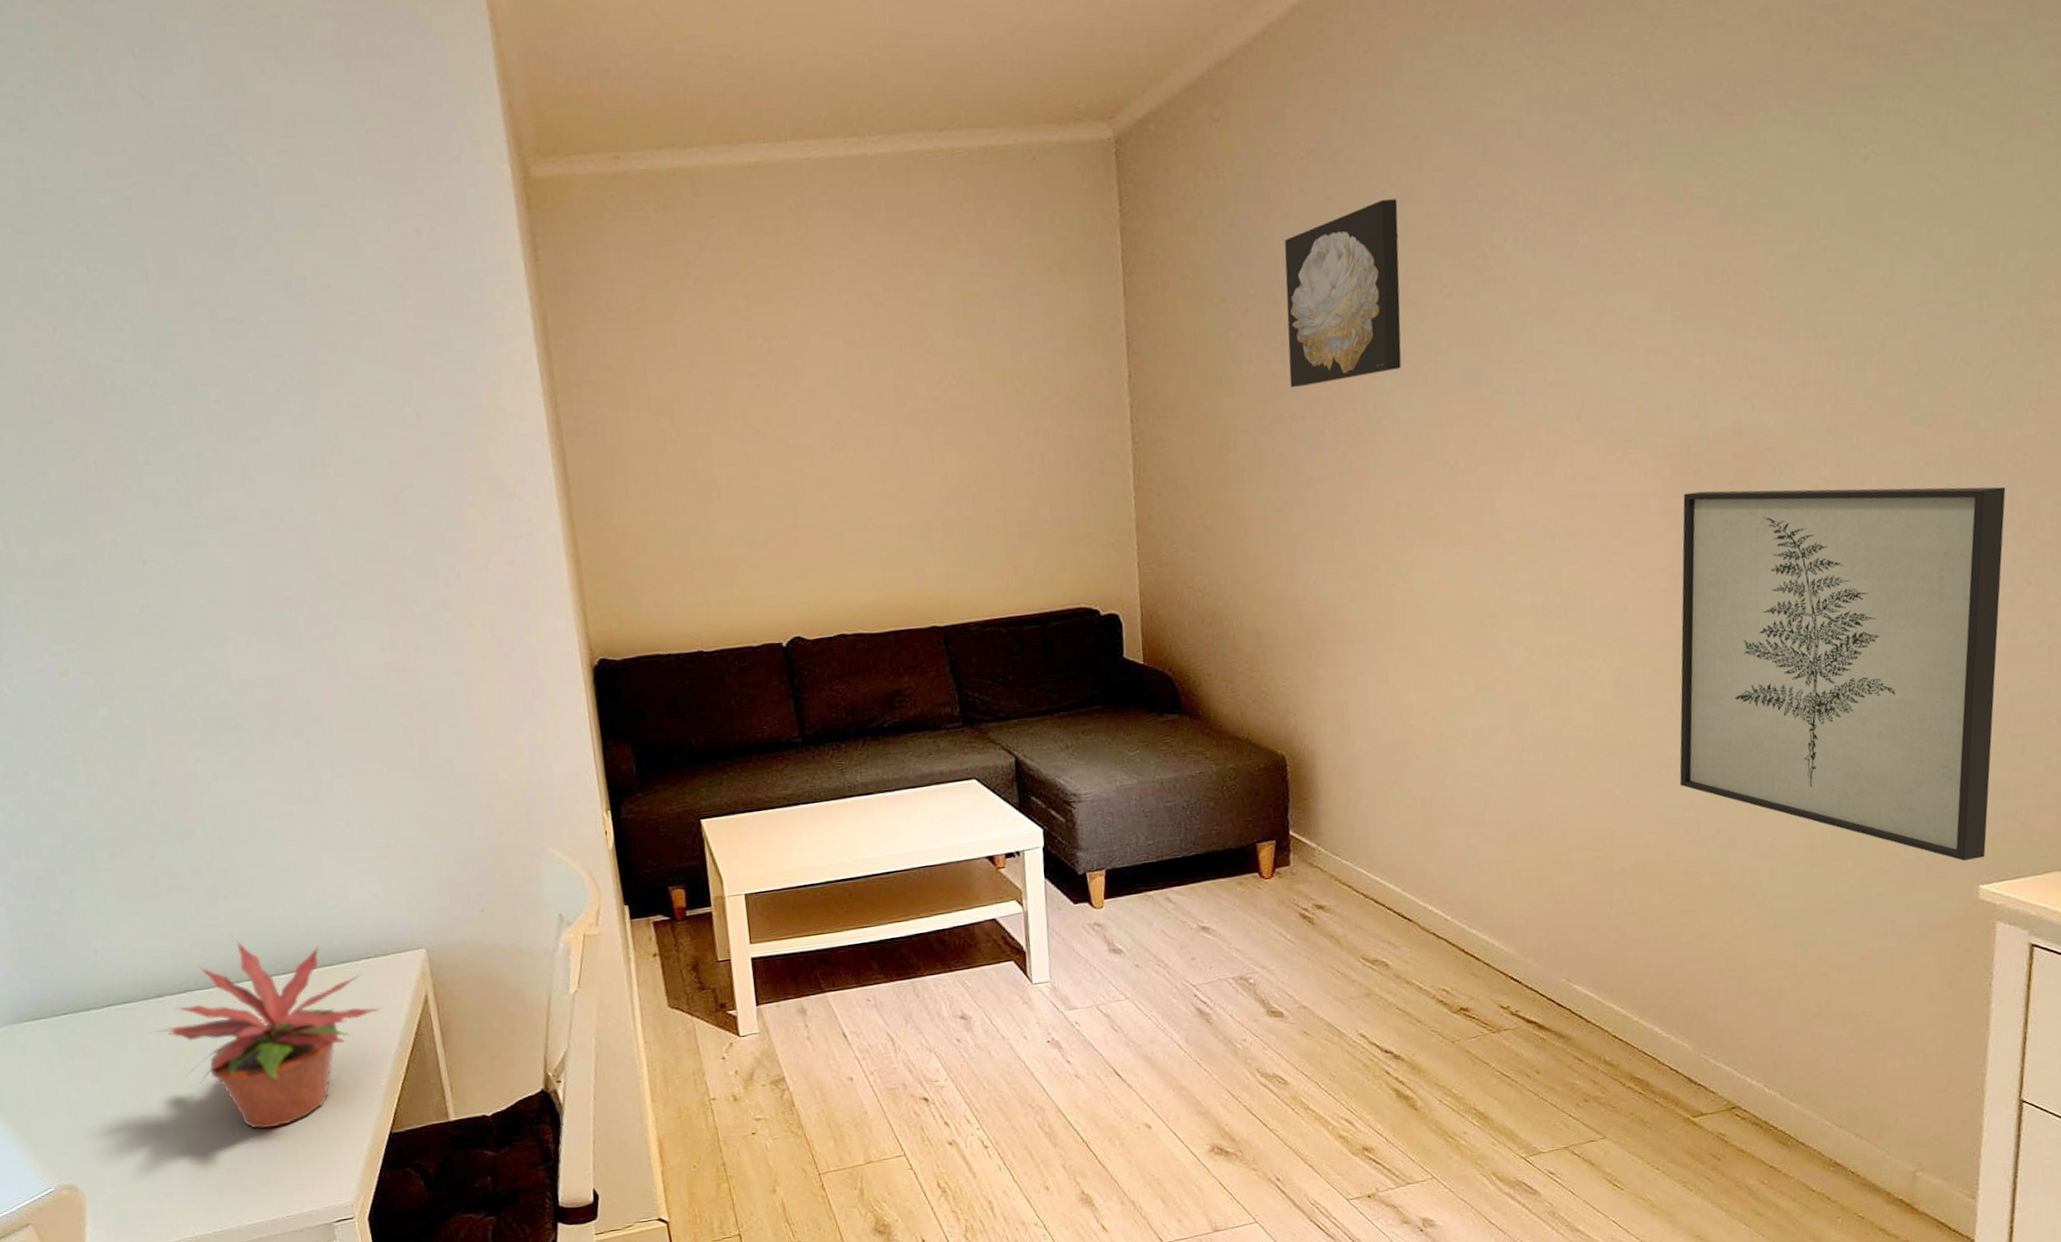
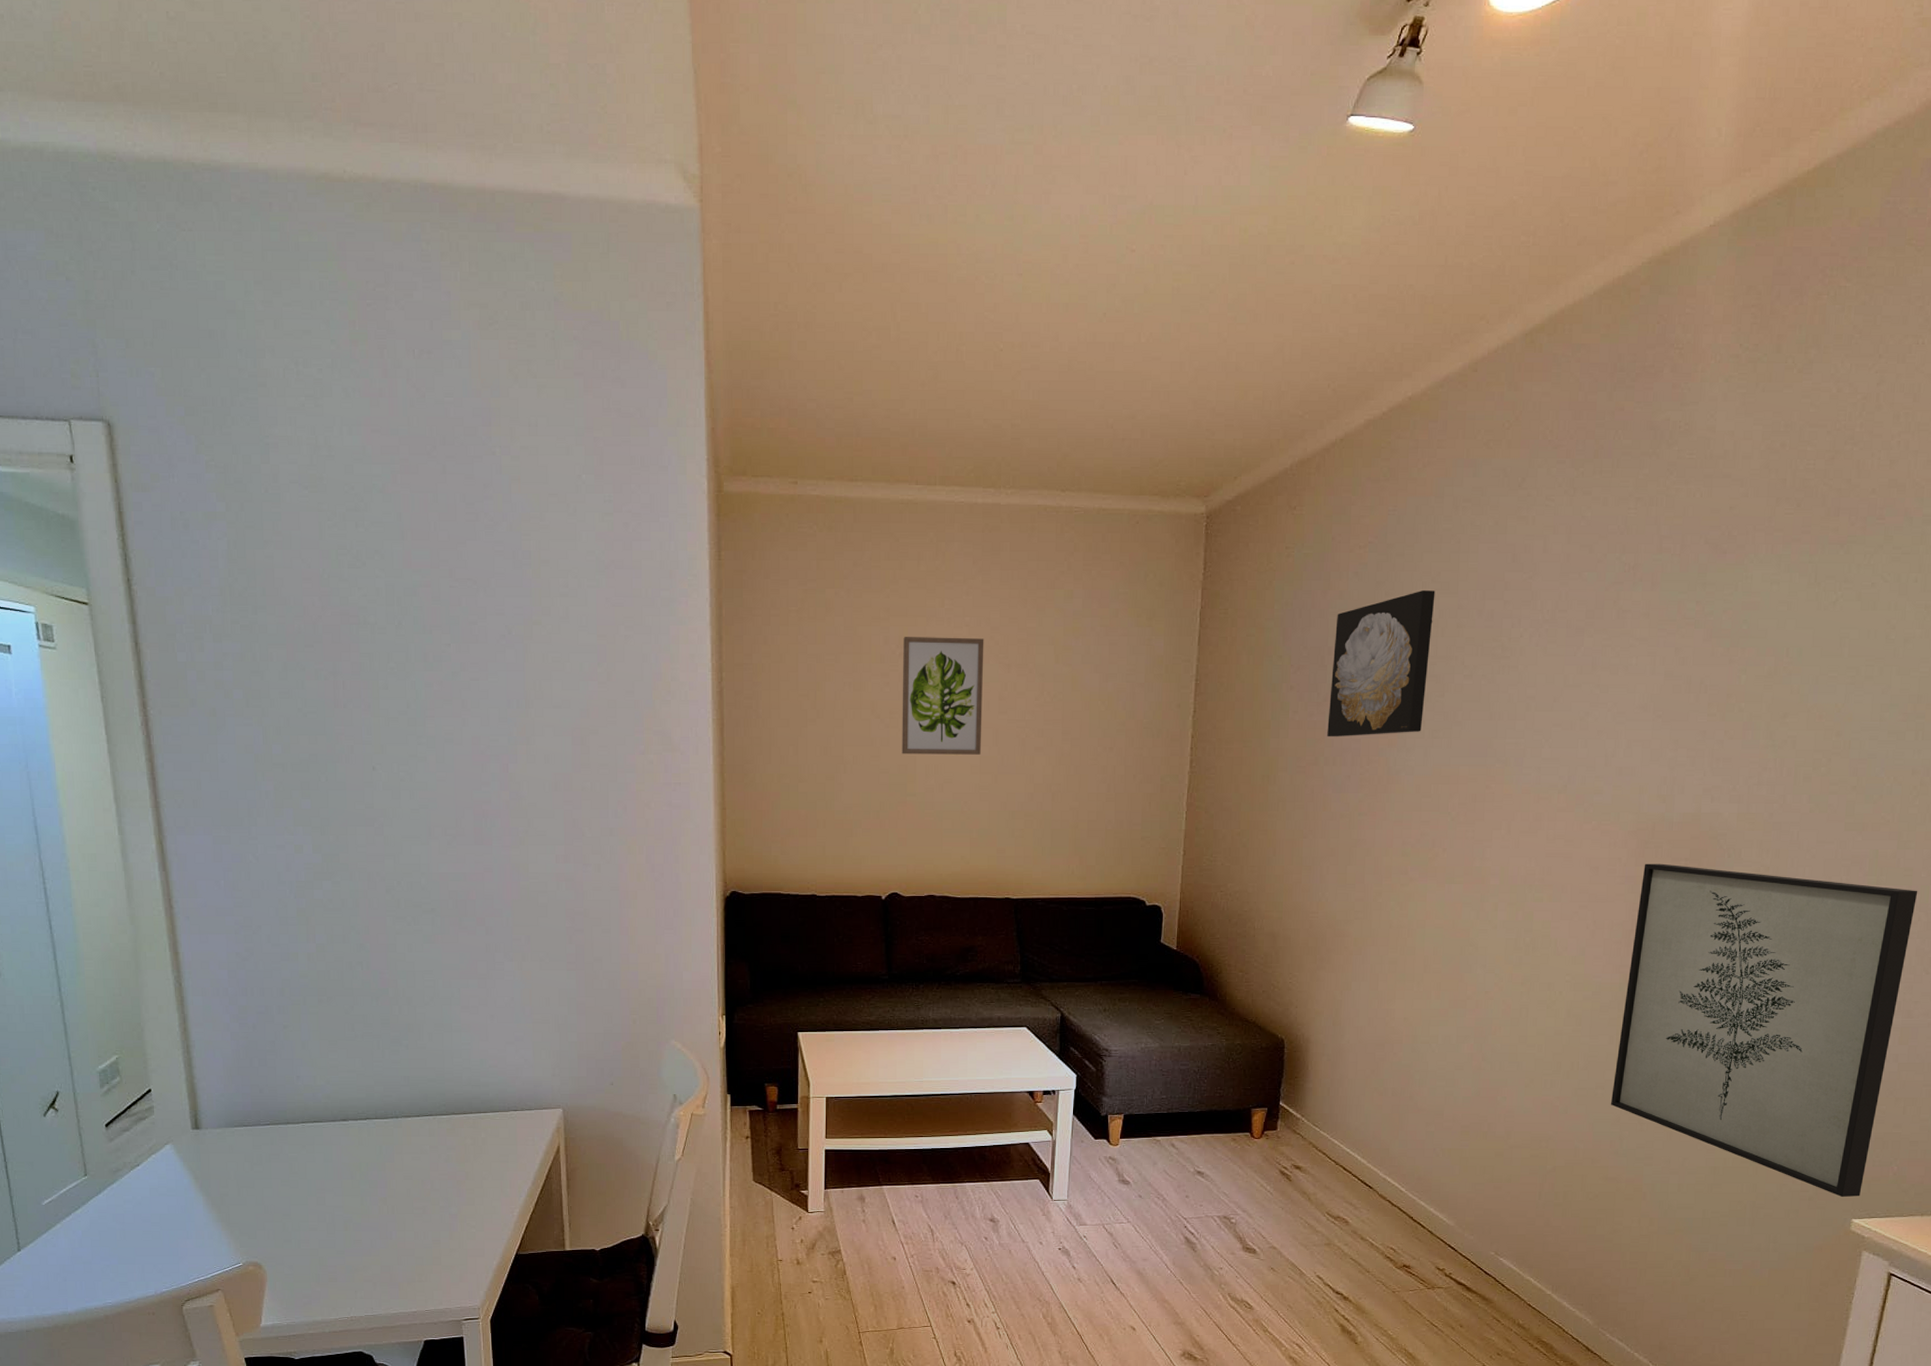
potted plant: present [149,940,381,1129] -> none [333,1083,521,1238]
wall art: none [770,318,881,469] -> present [901,637,984,755]

